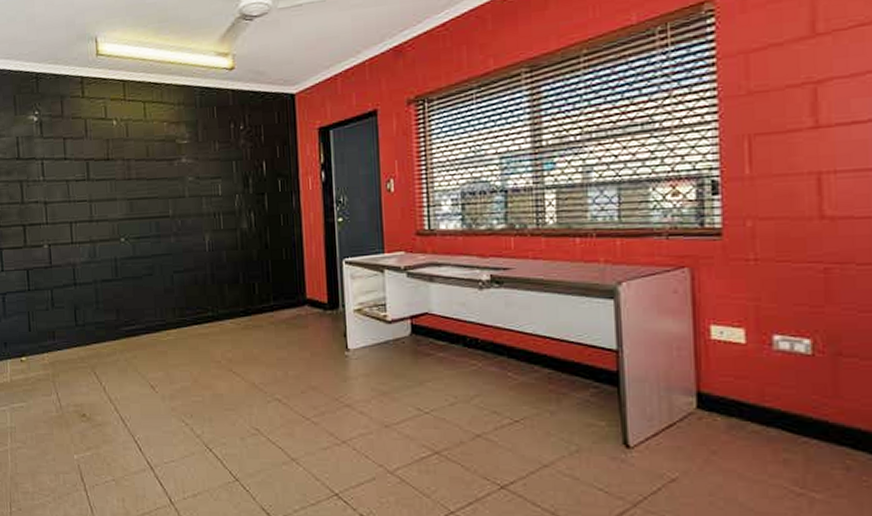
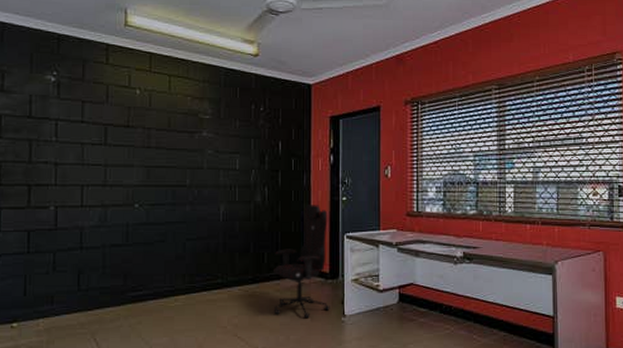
office chair: none [266,228,331,353] -> present [273,205,330,319]

